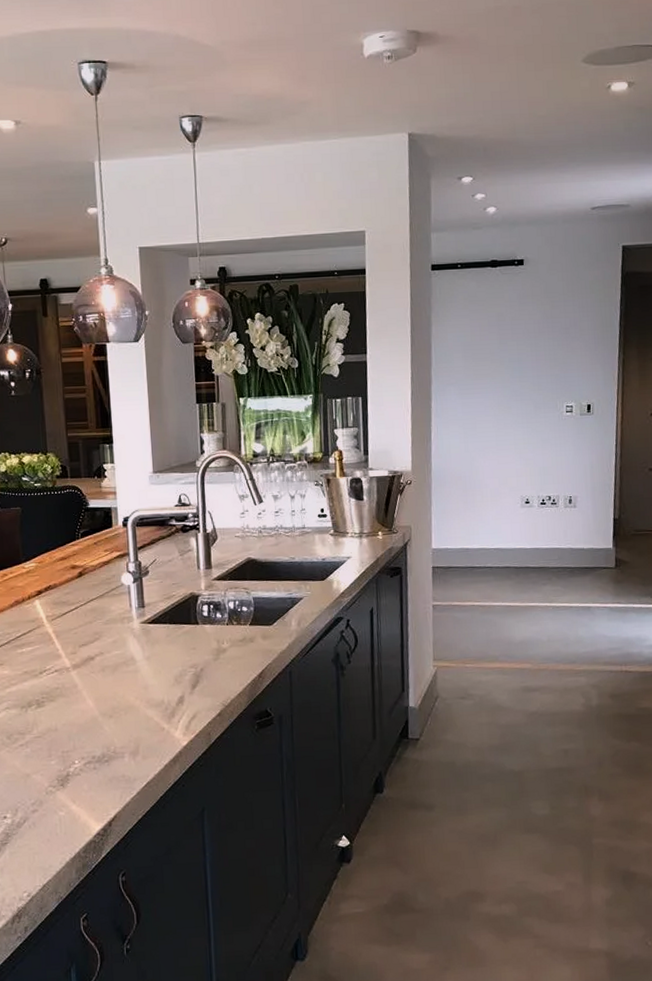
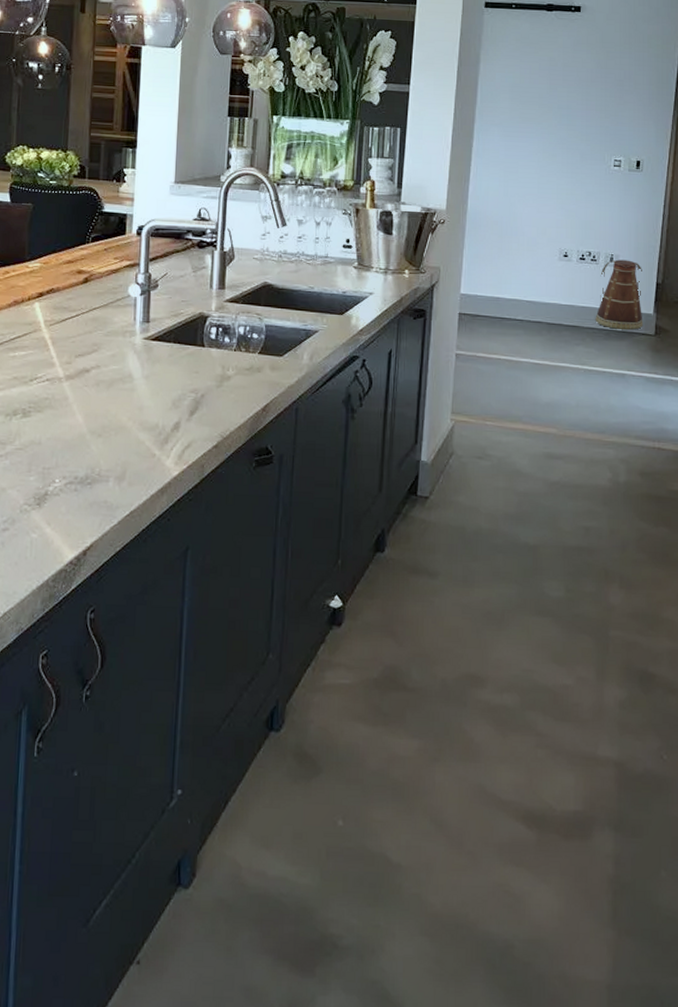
basket: none [559,500,604,566] -> present [595,259,643,330]

